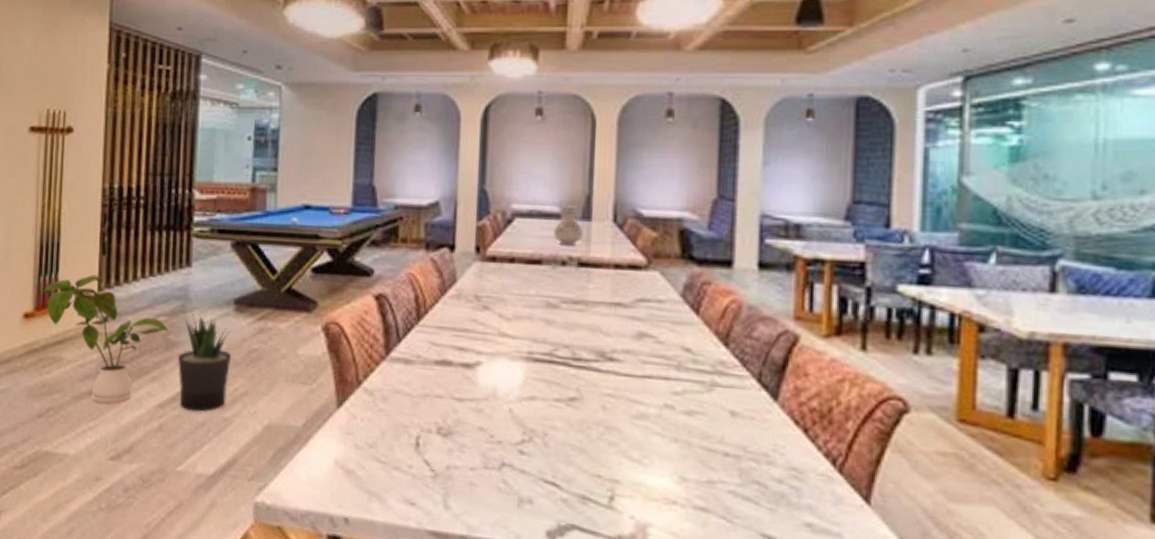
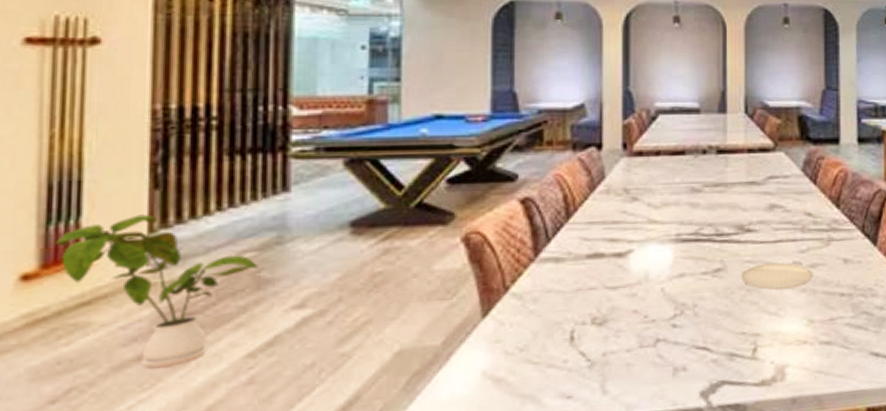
planter: present [177,314,232,412] -> none [273,243,349,354]
vase: present [553,205,584,246] -> none [694,101,720,136]
plate: none [598,400,689,435] -> present [740,262,813,290]

